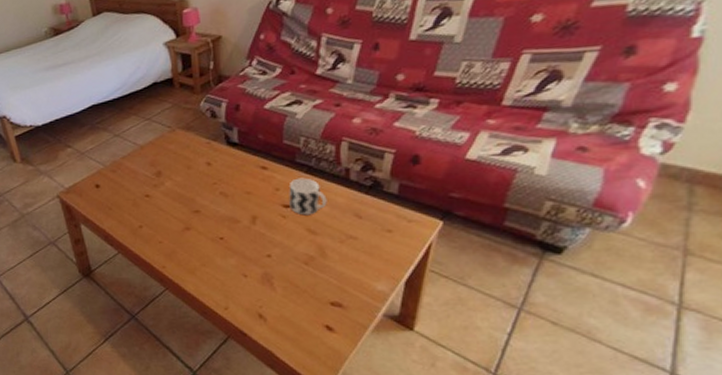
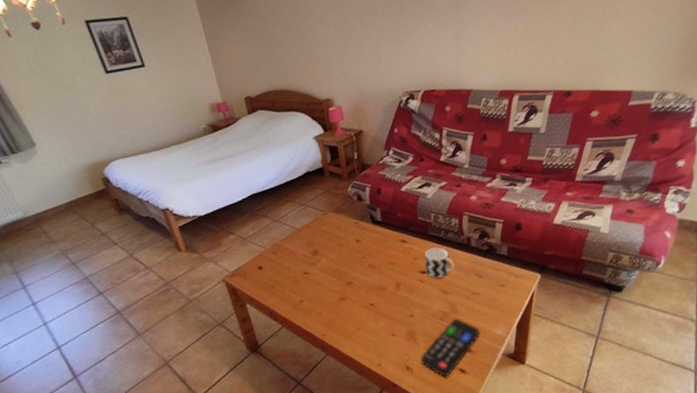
remote control: none [276,264,354,333] -> present [420,318,480,377]

